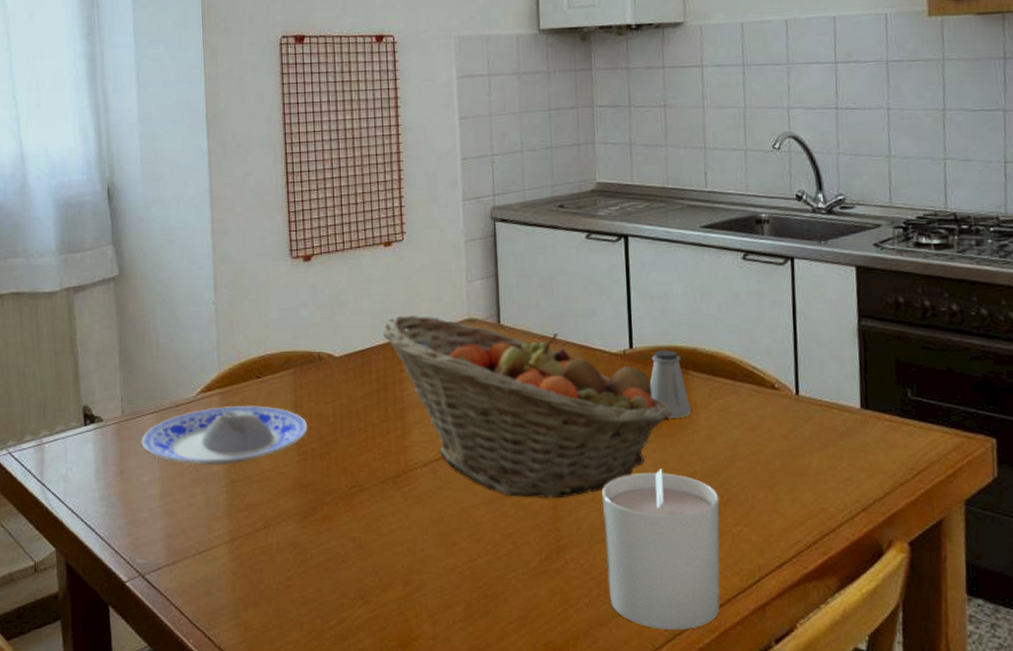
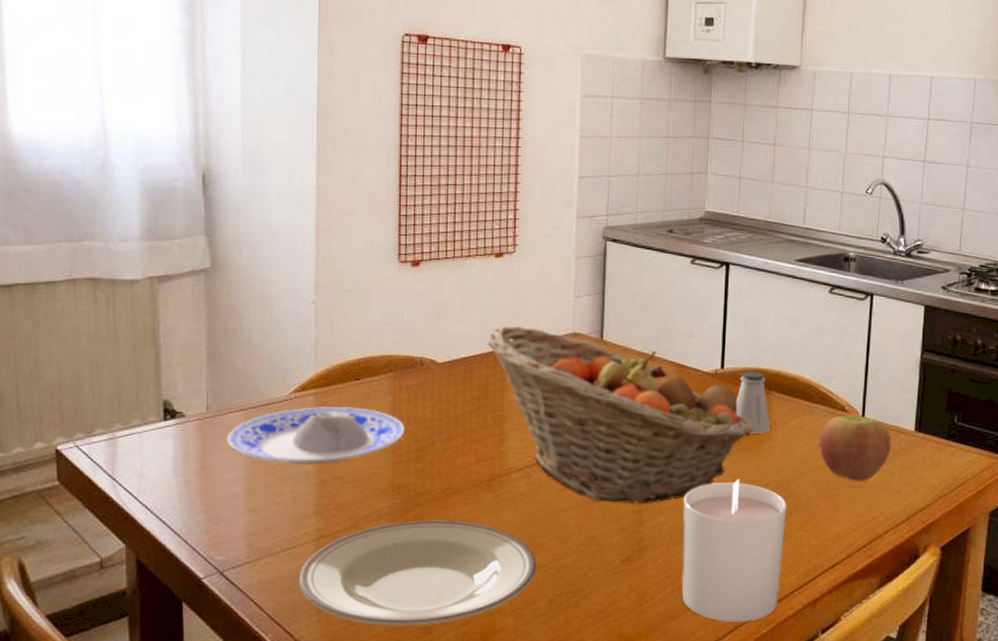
plate: none [215,519,451,632] -> present [298,520,537,627]
apple: none [749,393,835,468] -> present [819,415,892,481]

